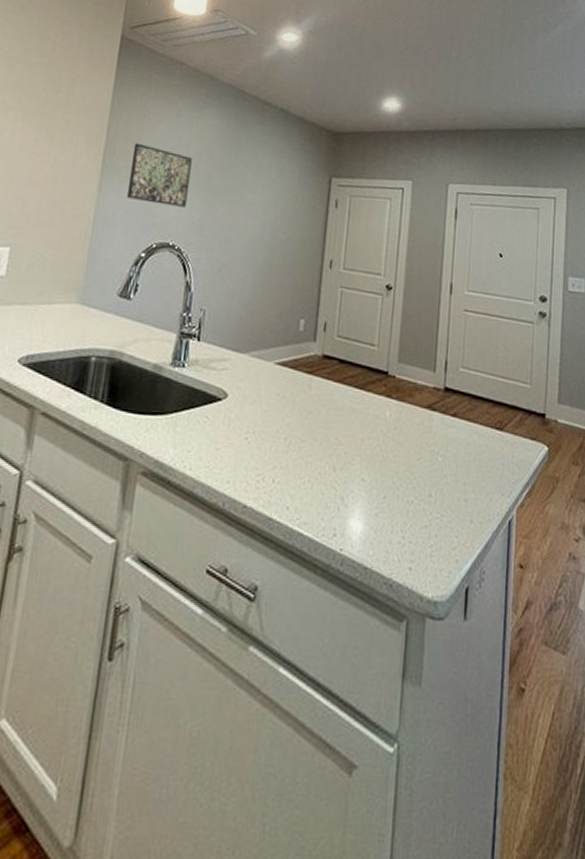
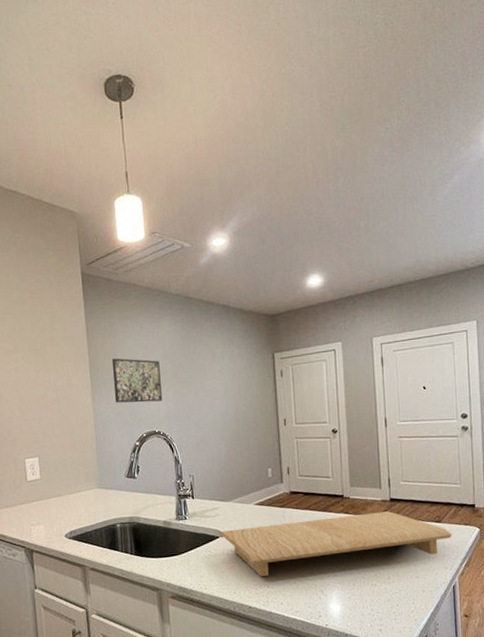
cutting board: none [223,391,515,473] -> present [219,511,453,577]

